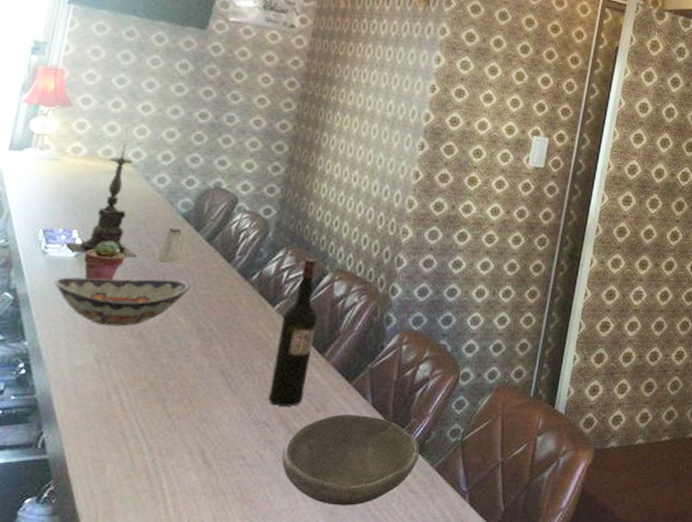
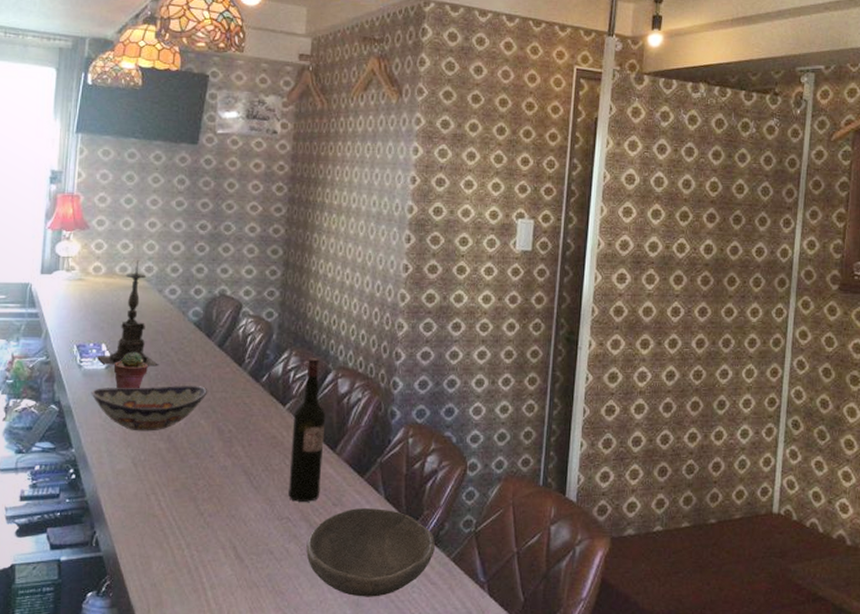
saltshaker: present [157,227,184,263] -> none [176,335,199,369]

